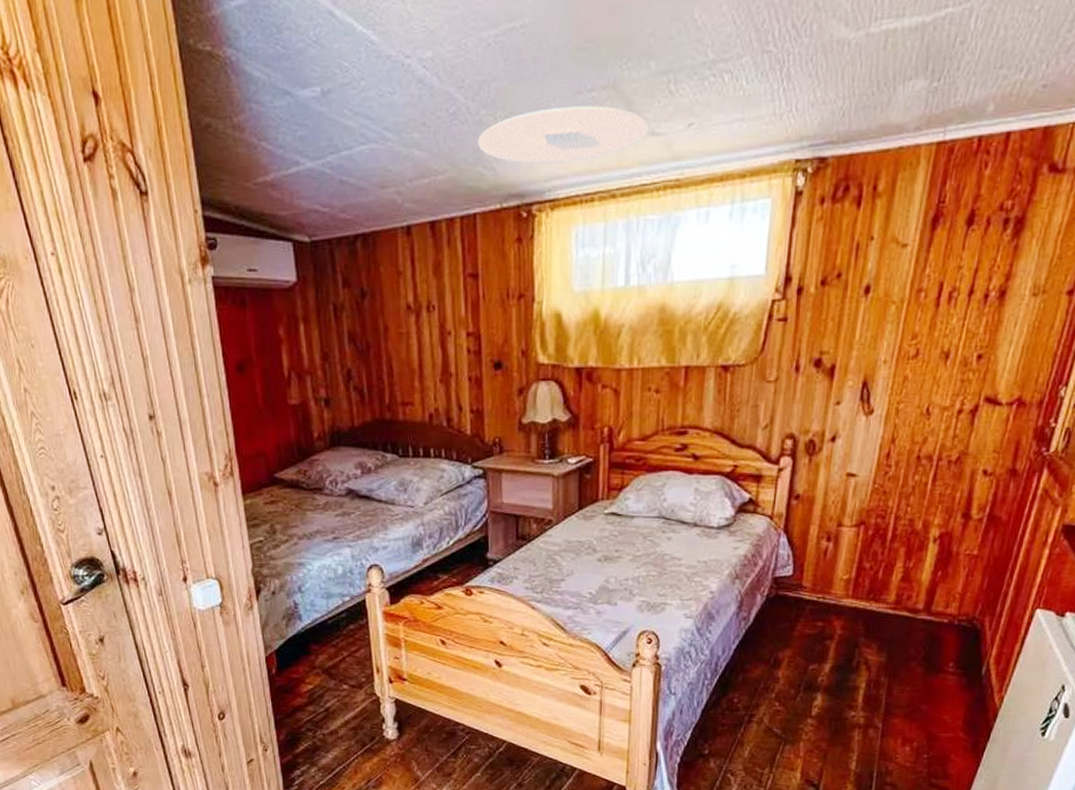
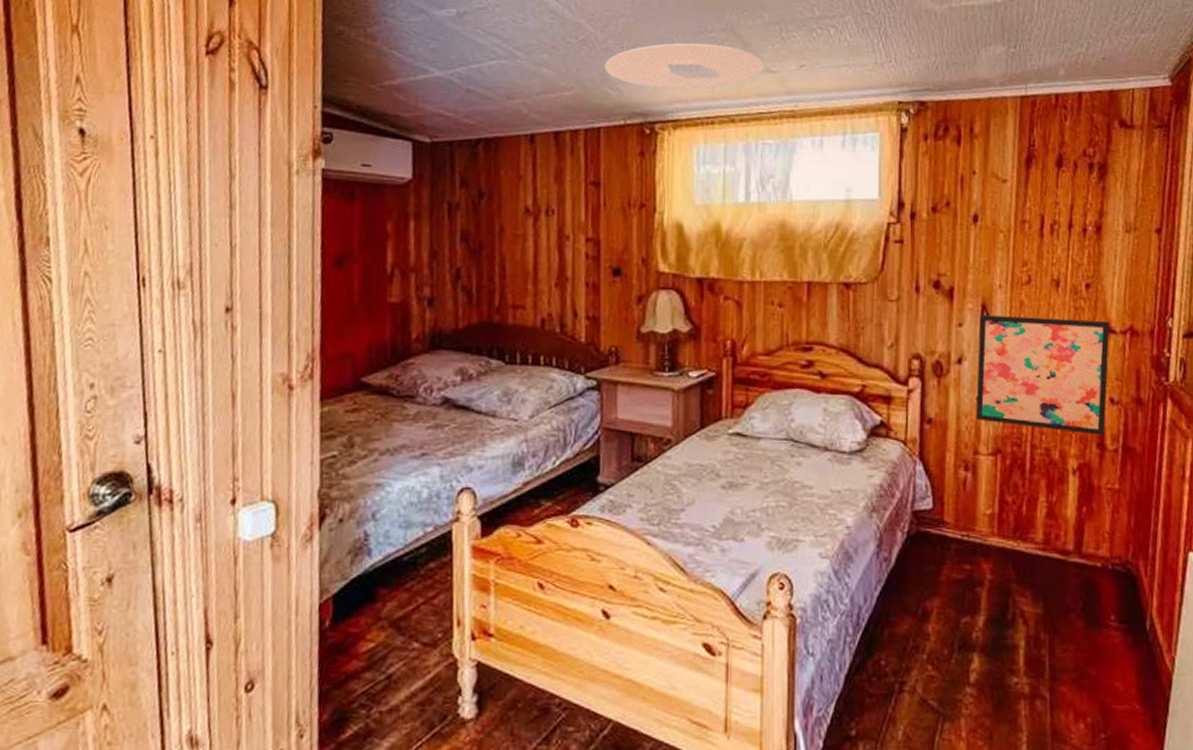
wall art: none [843,392,997,506] -> present [976,315,1110,435]

